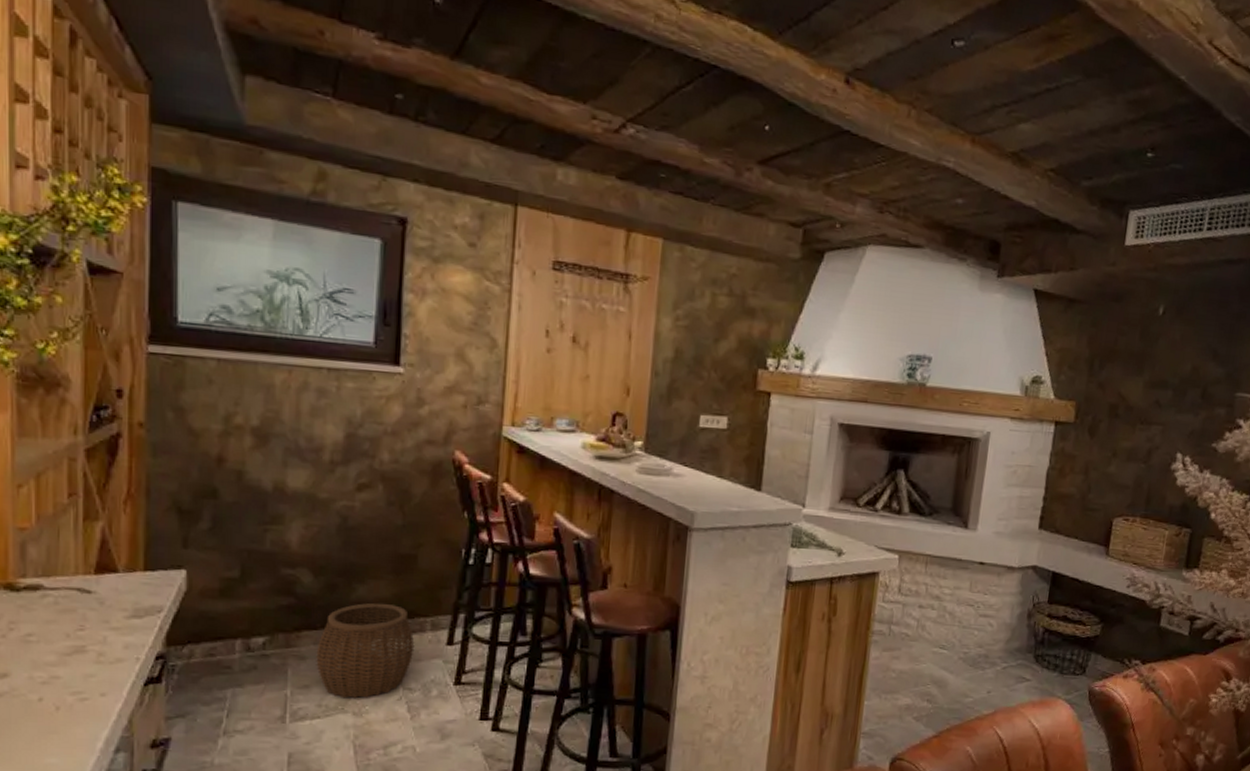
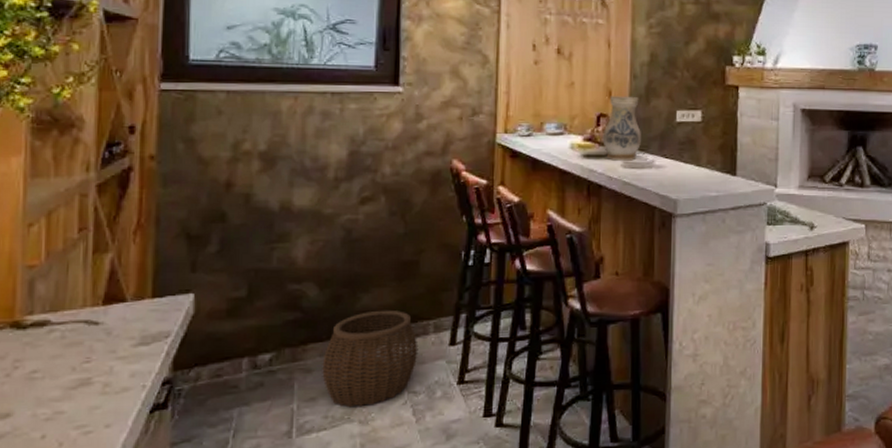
ceramic pitcher: none [617,393,661,467] -> present [602,95,642,162]

